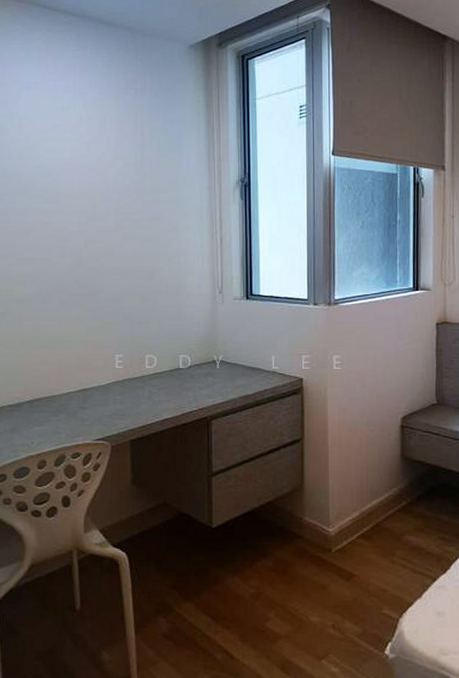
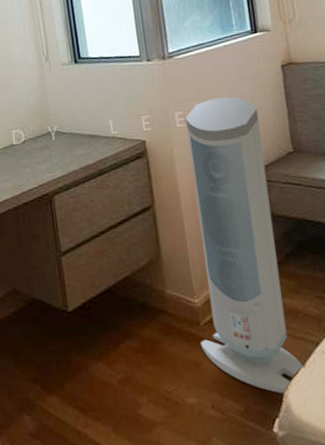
air purifier: none [329,346,421,621] -> present [185,96,305,394]

